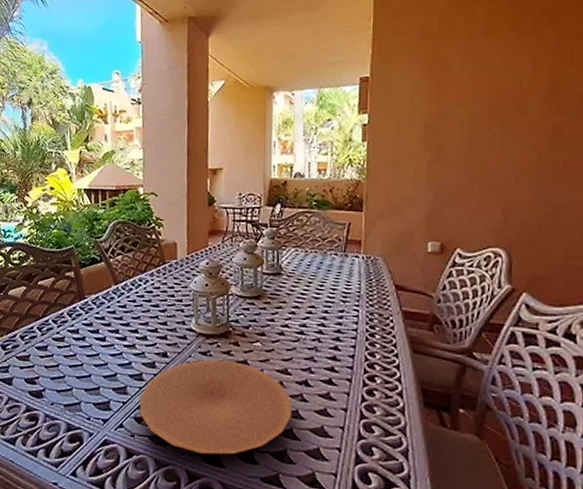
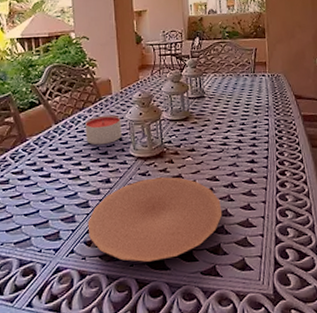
candle: none [145,281,185,314] -> present [85,114,122,145]

